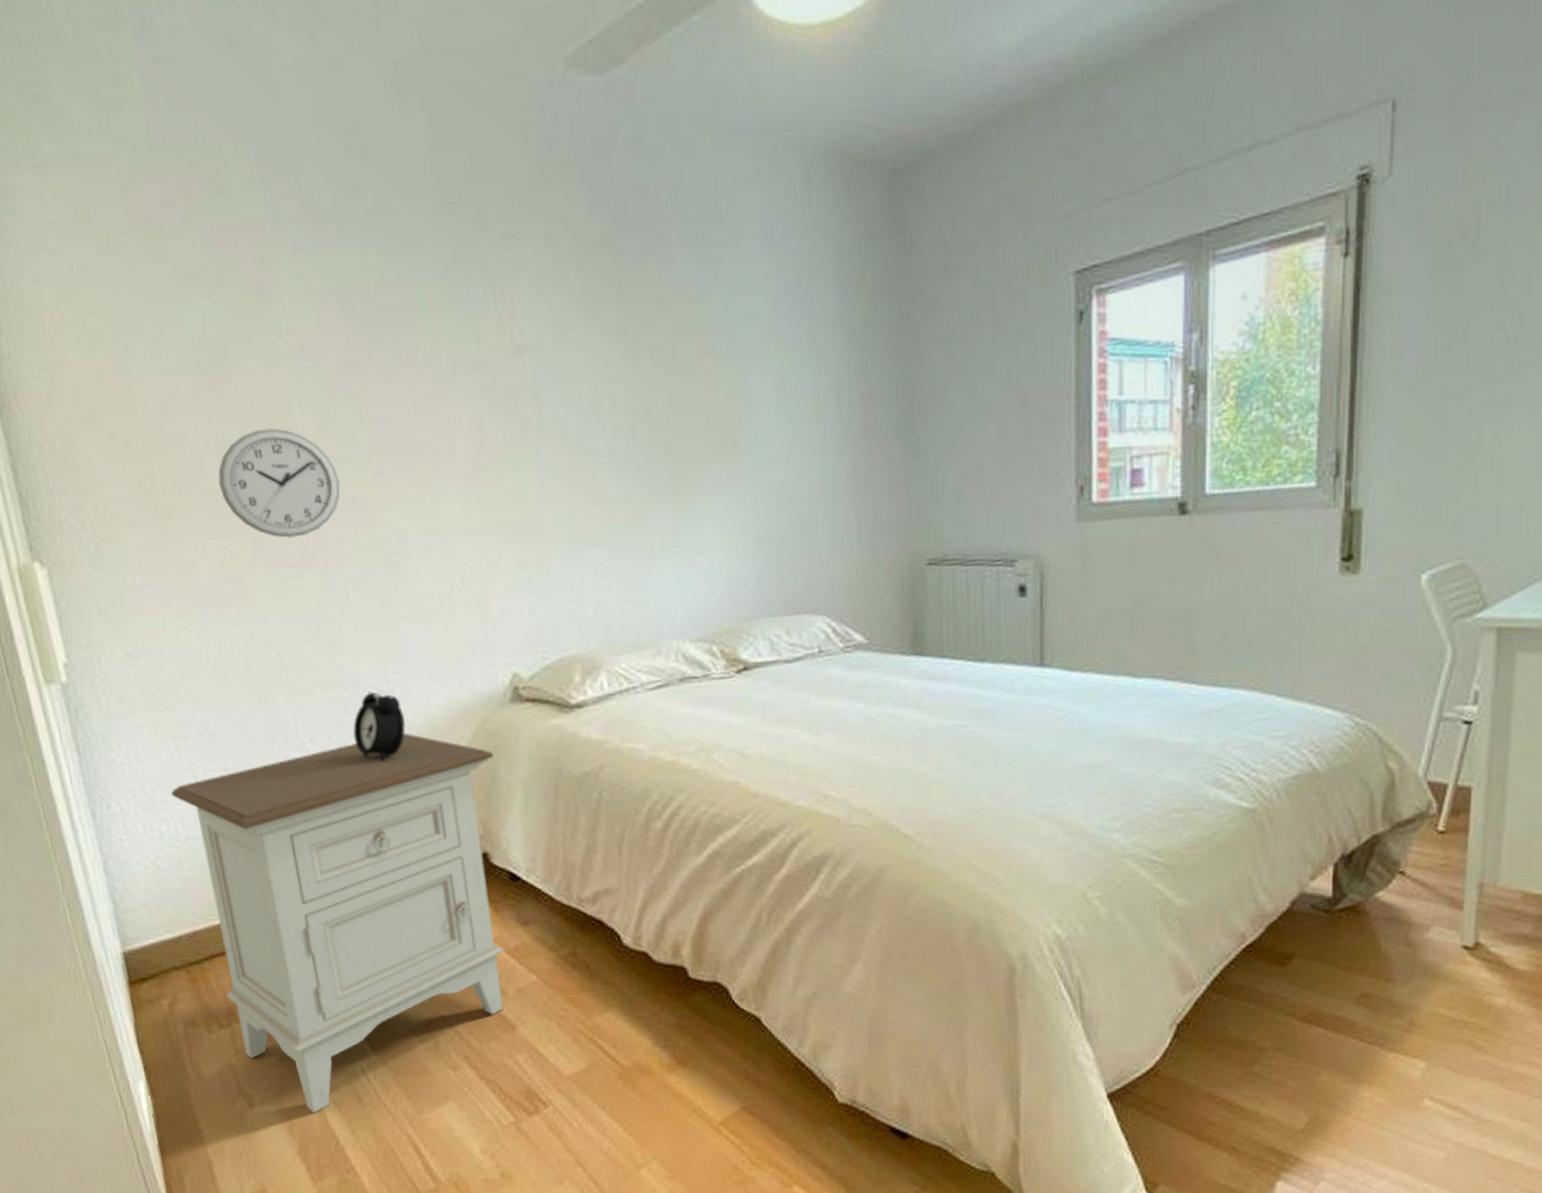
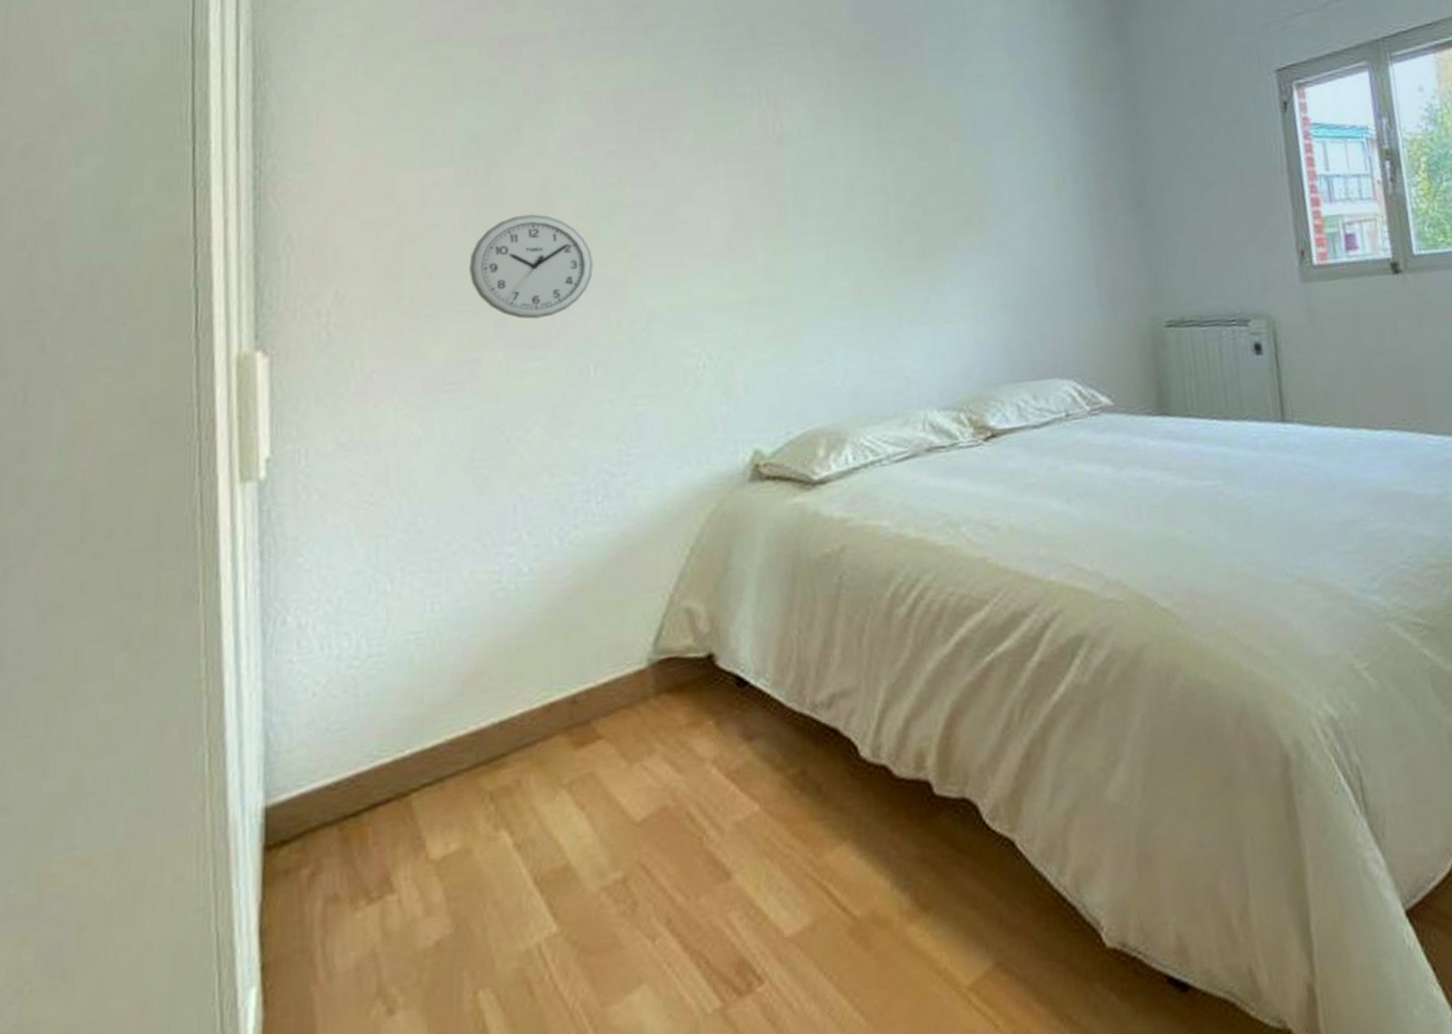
nightstand: present [171,733,505,1113] -> none [360,519,727,1017]
alarm clock: present [353,691,406,762] -> none [576,476,635,553]

